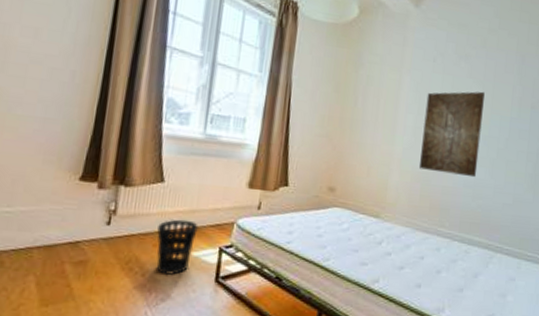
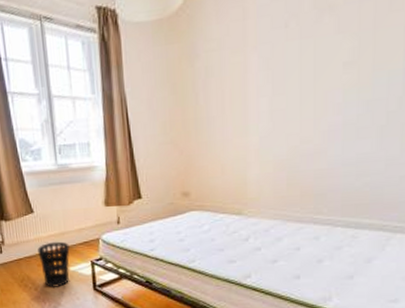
wall art: present [420,91,485,178] -> none [282,45,361,156]

